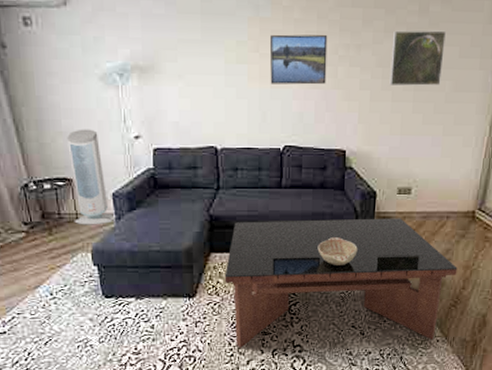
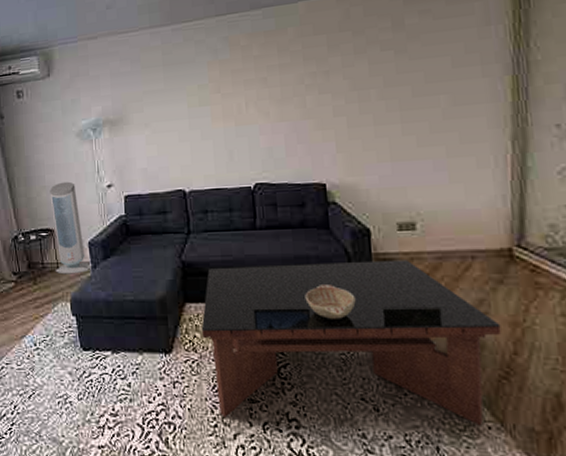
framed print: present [269,34,328,85] -> none [230,67,295,122]
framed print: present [389,30,447,86] -> none [365,41,433,108]

